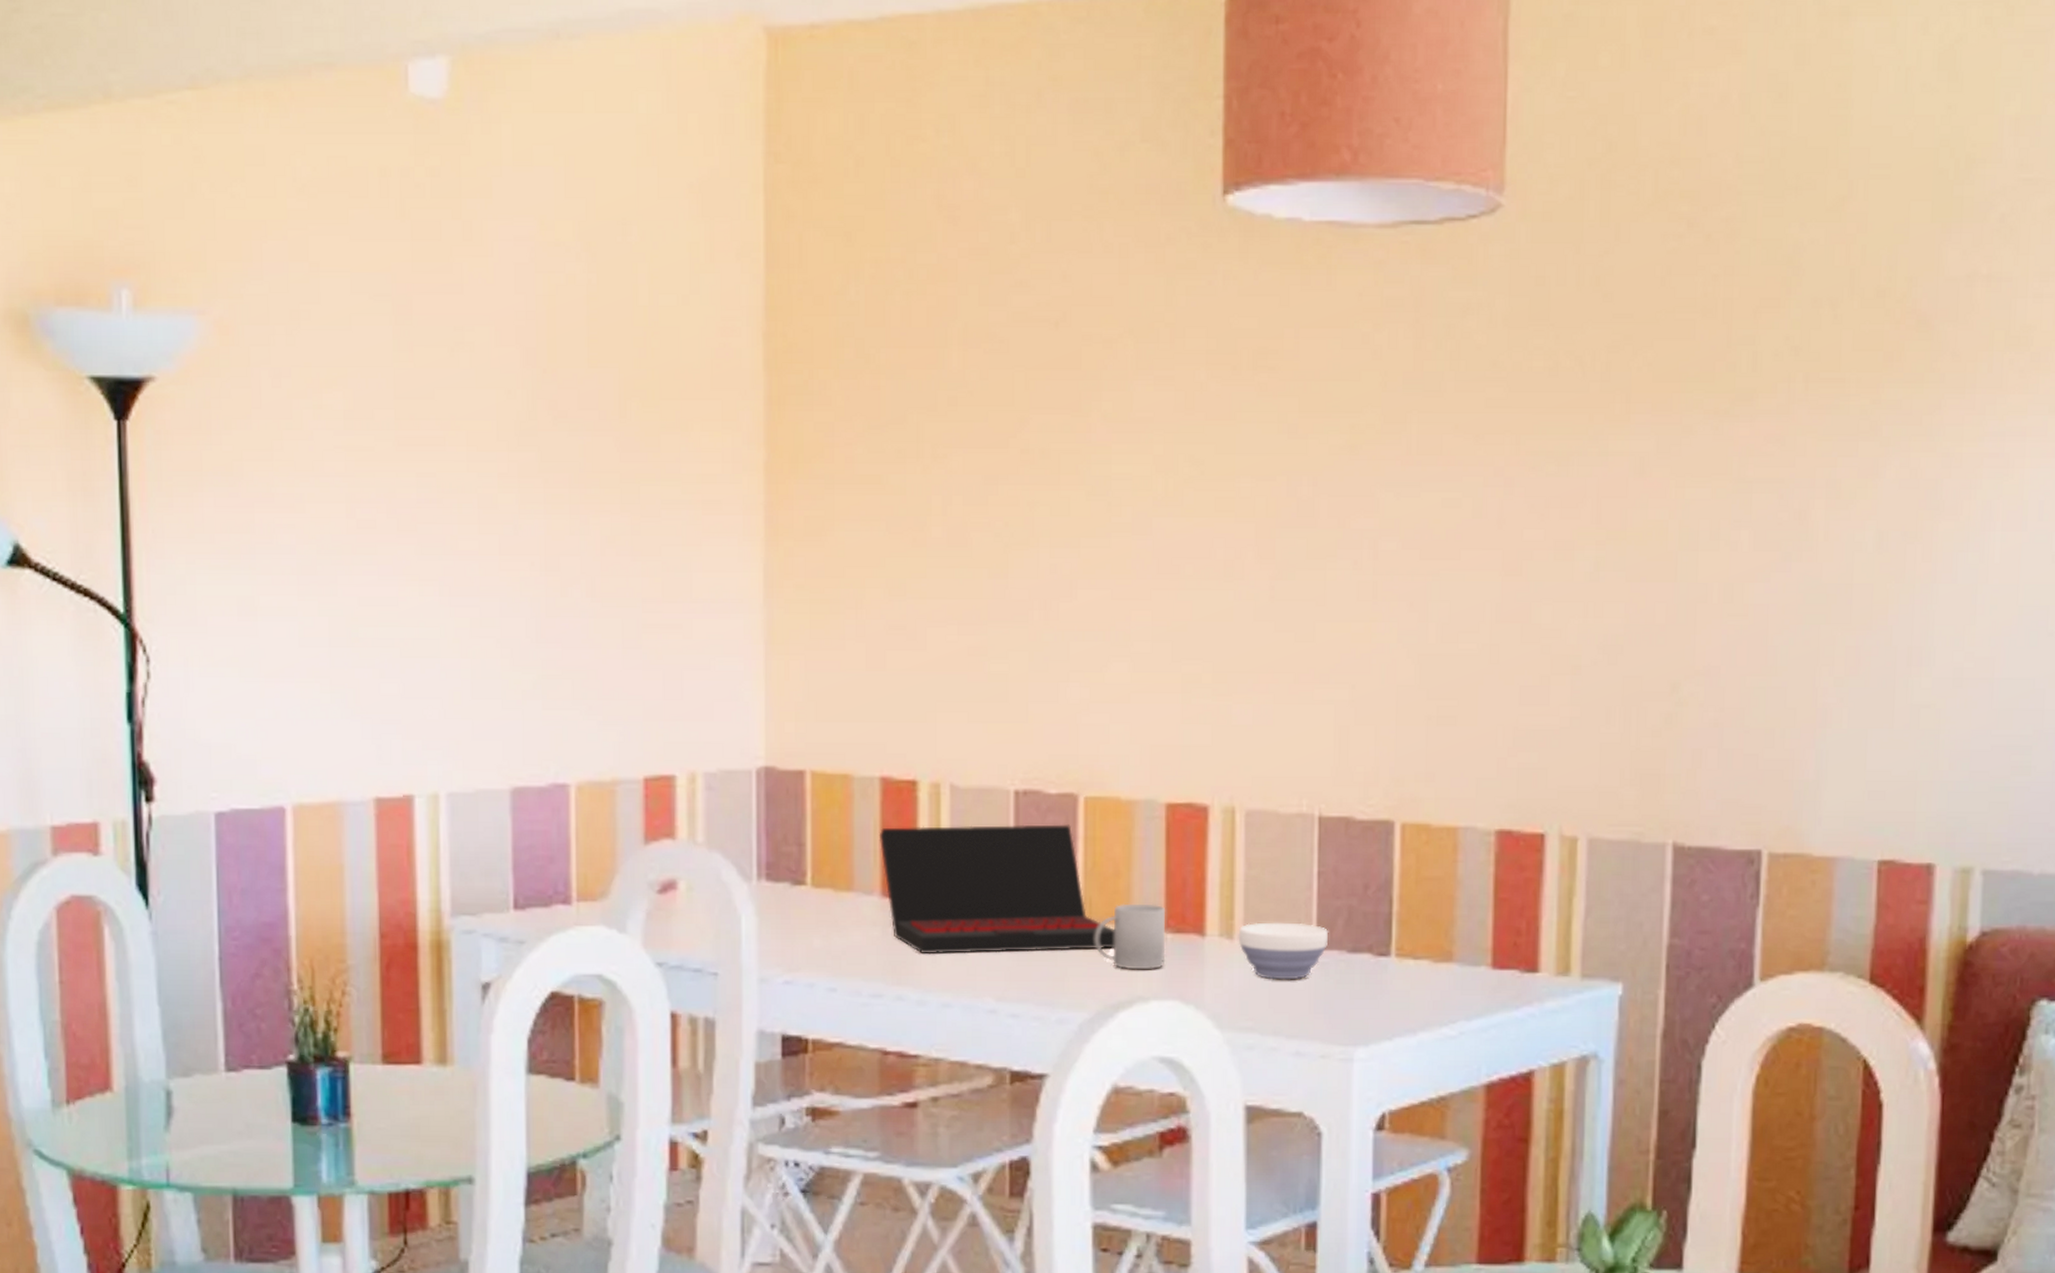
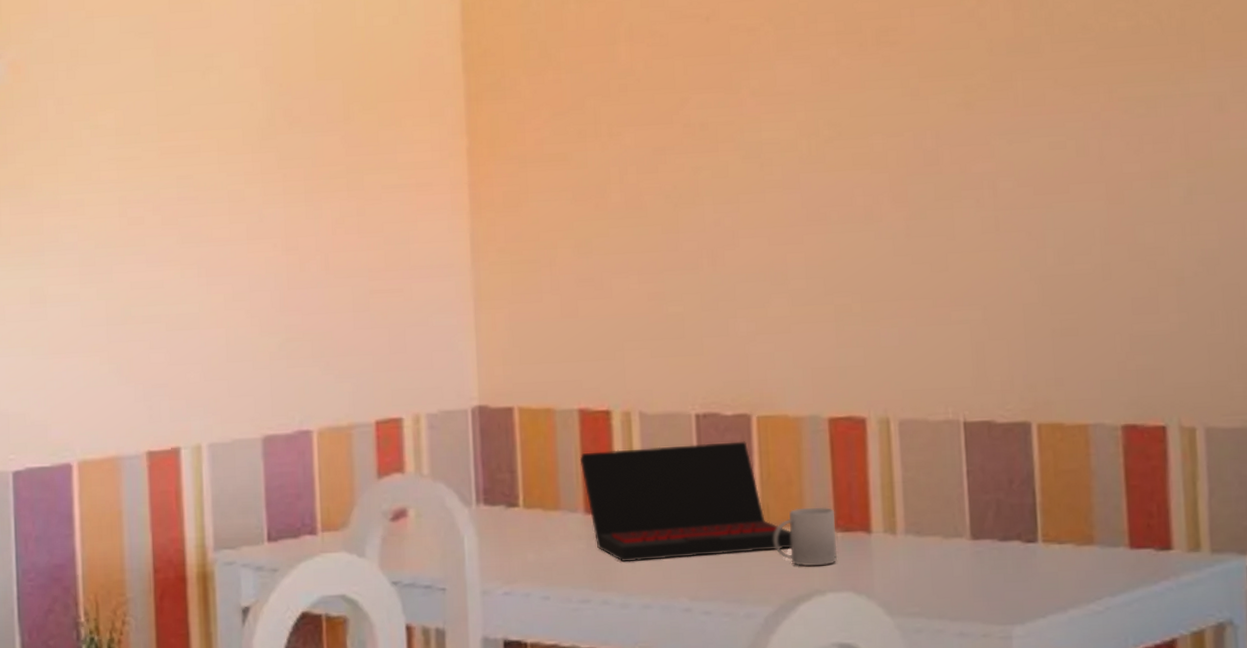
bowl: present [1238,922,1329,980] -> none [900,517,981,569]

